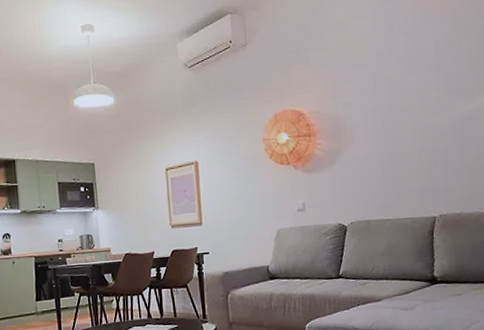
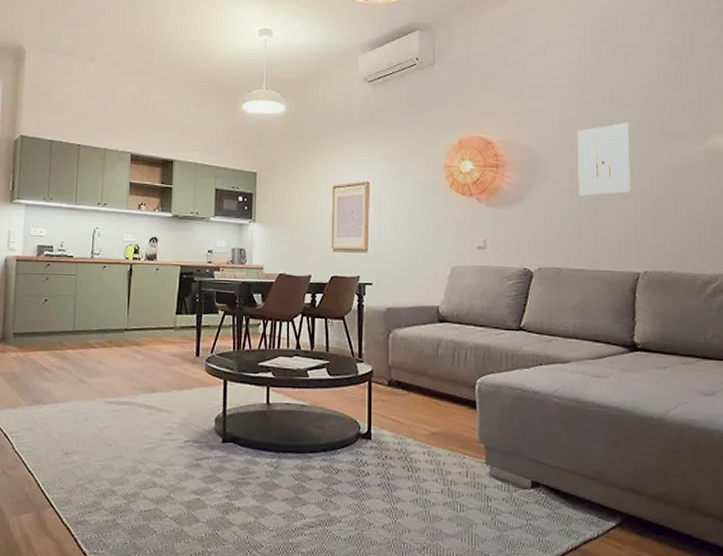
wall art: none [377,83,425,155] -> present [577,122,631,196]

